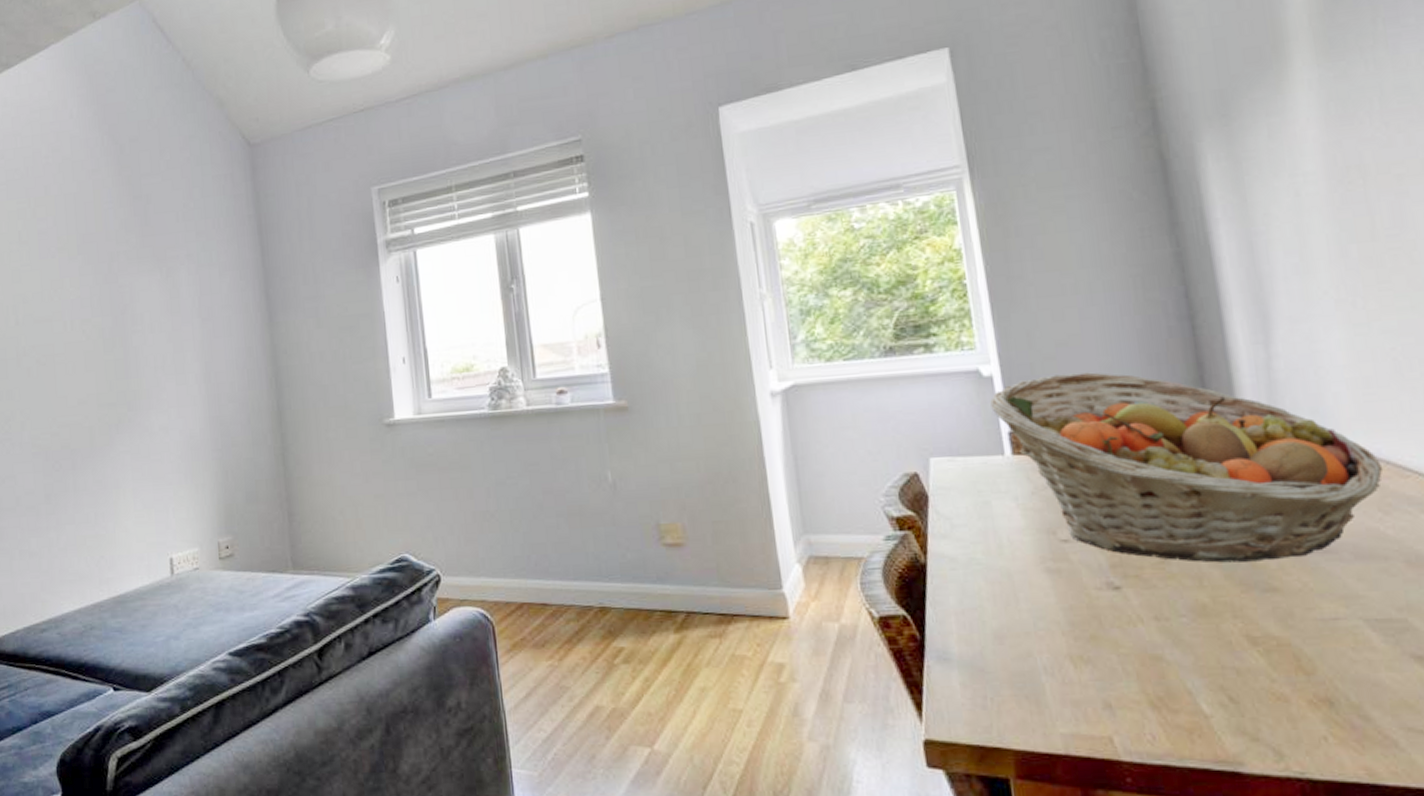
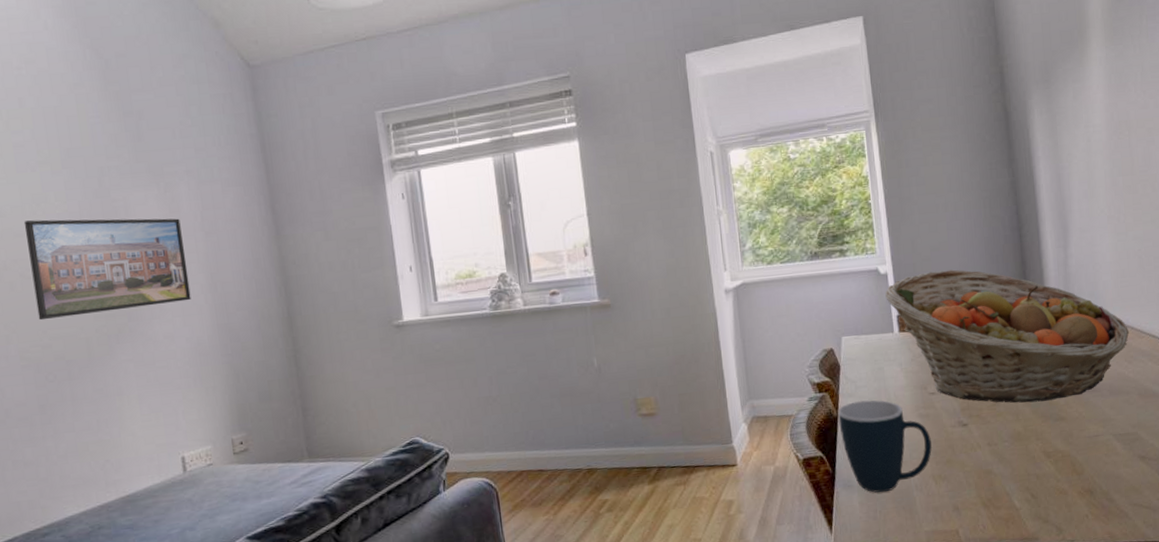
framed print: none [42,304,186,408] -> present [23,218,191,321]
mug: none [926,544,1068,673] -> present [838,400,933,493]

